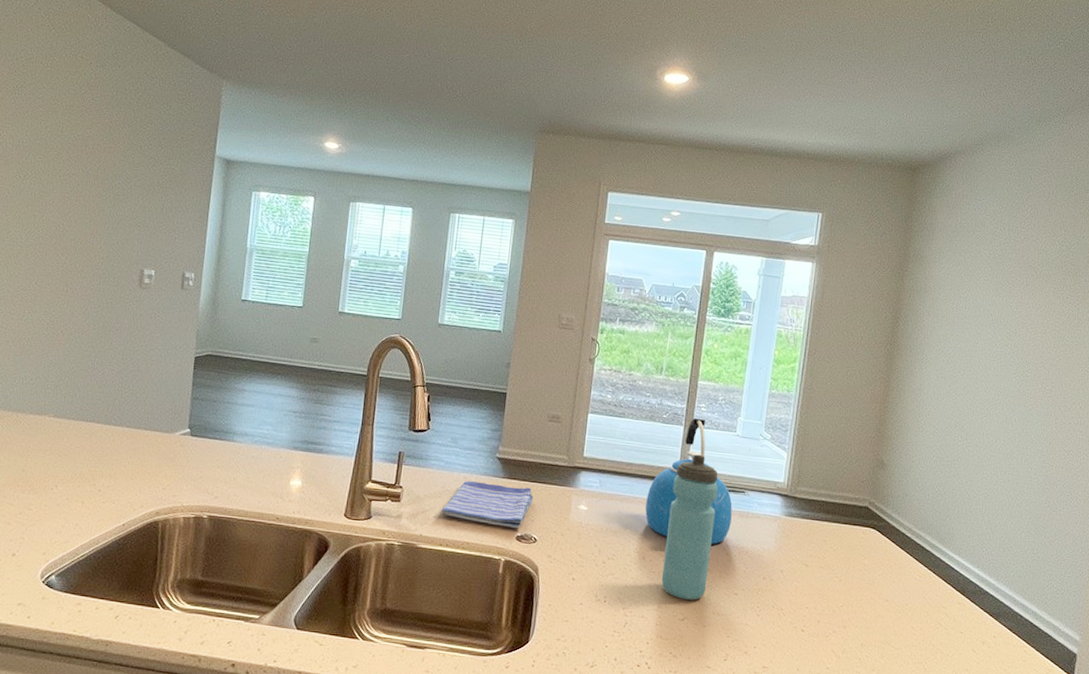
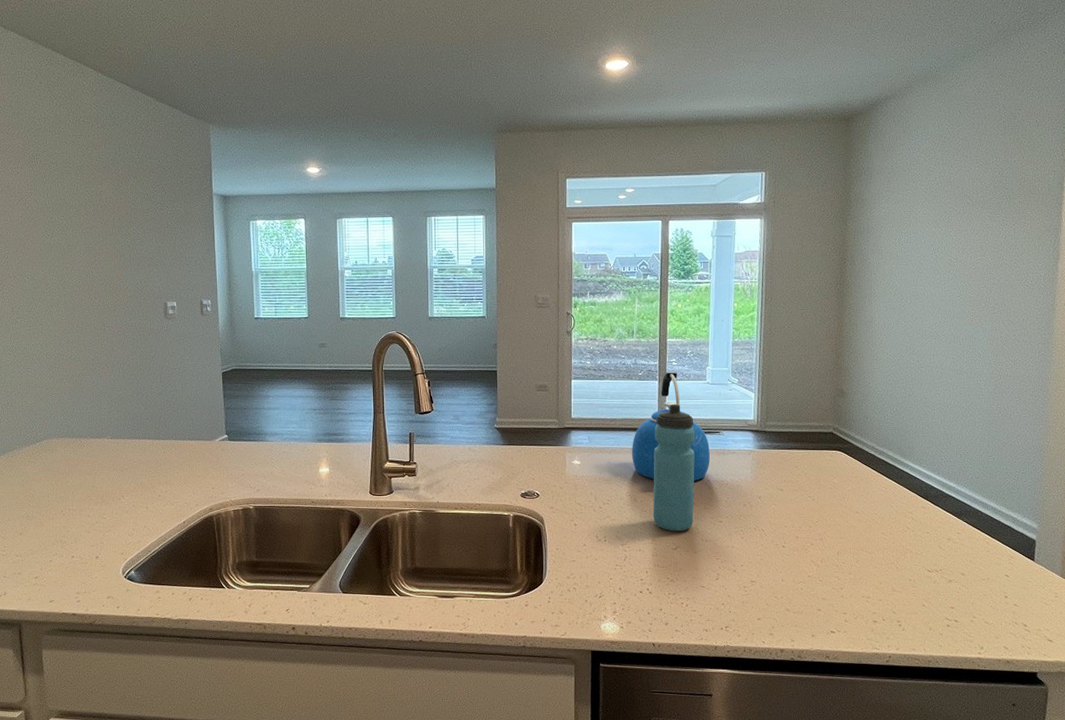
dish towel: present [441,480,534,529] -> none [452,450,532,488]

